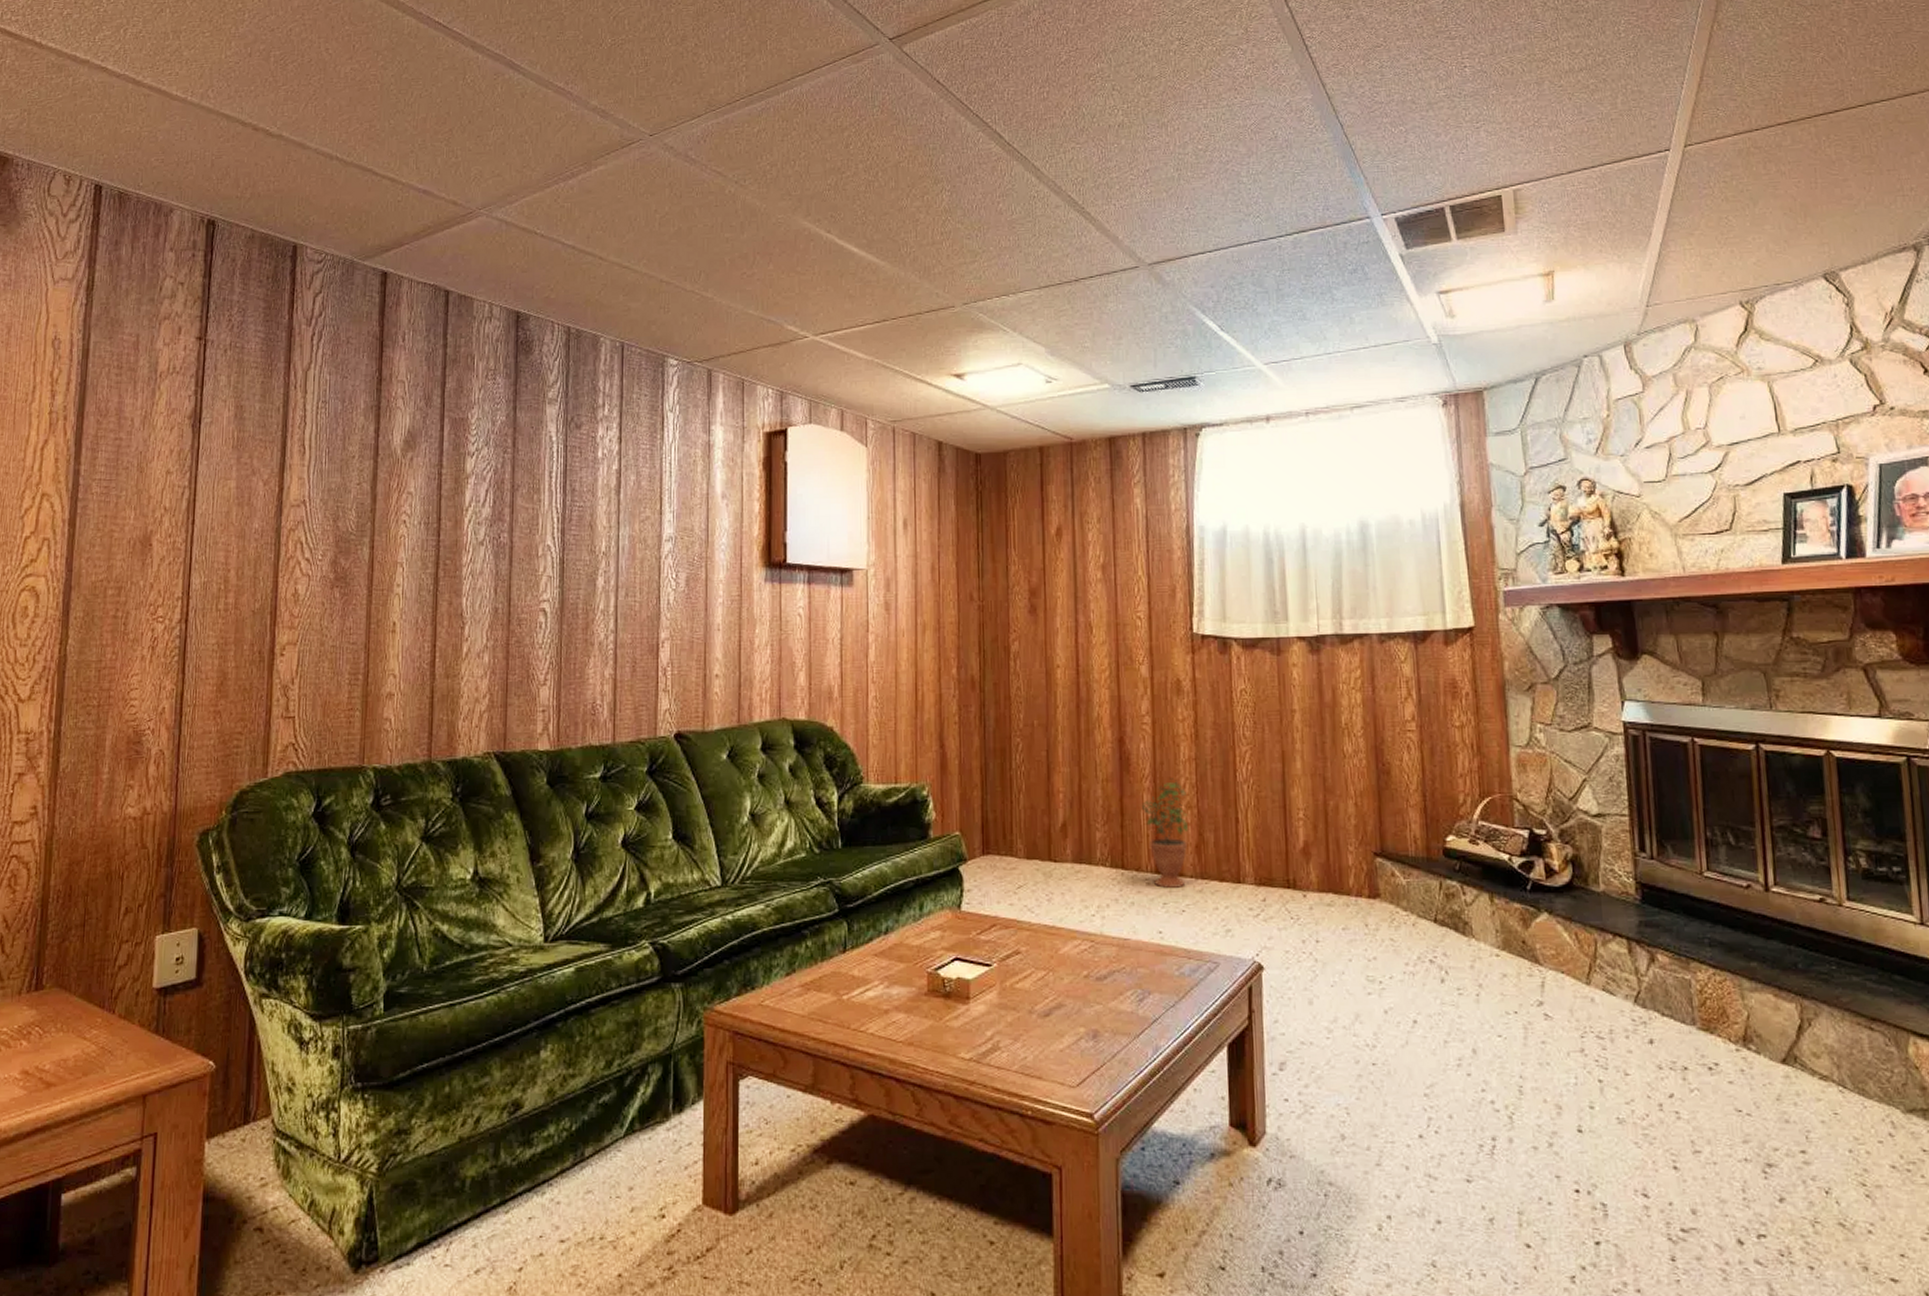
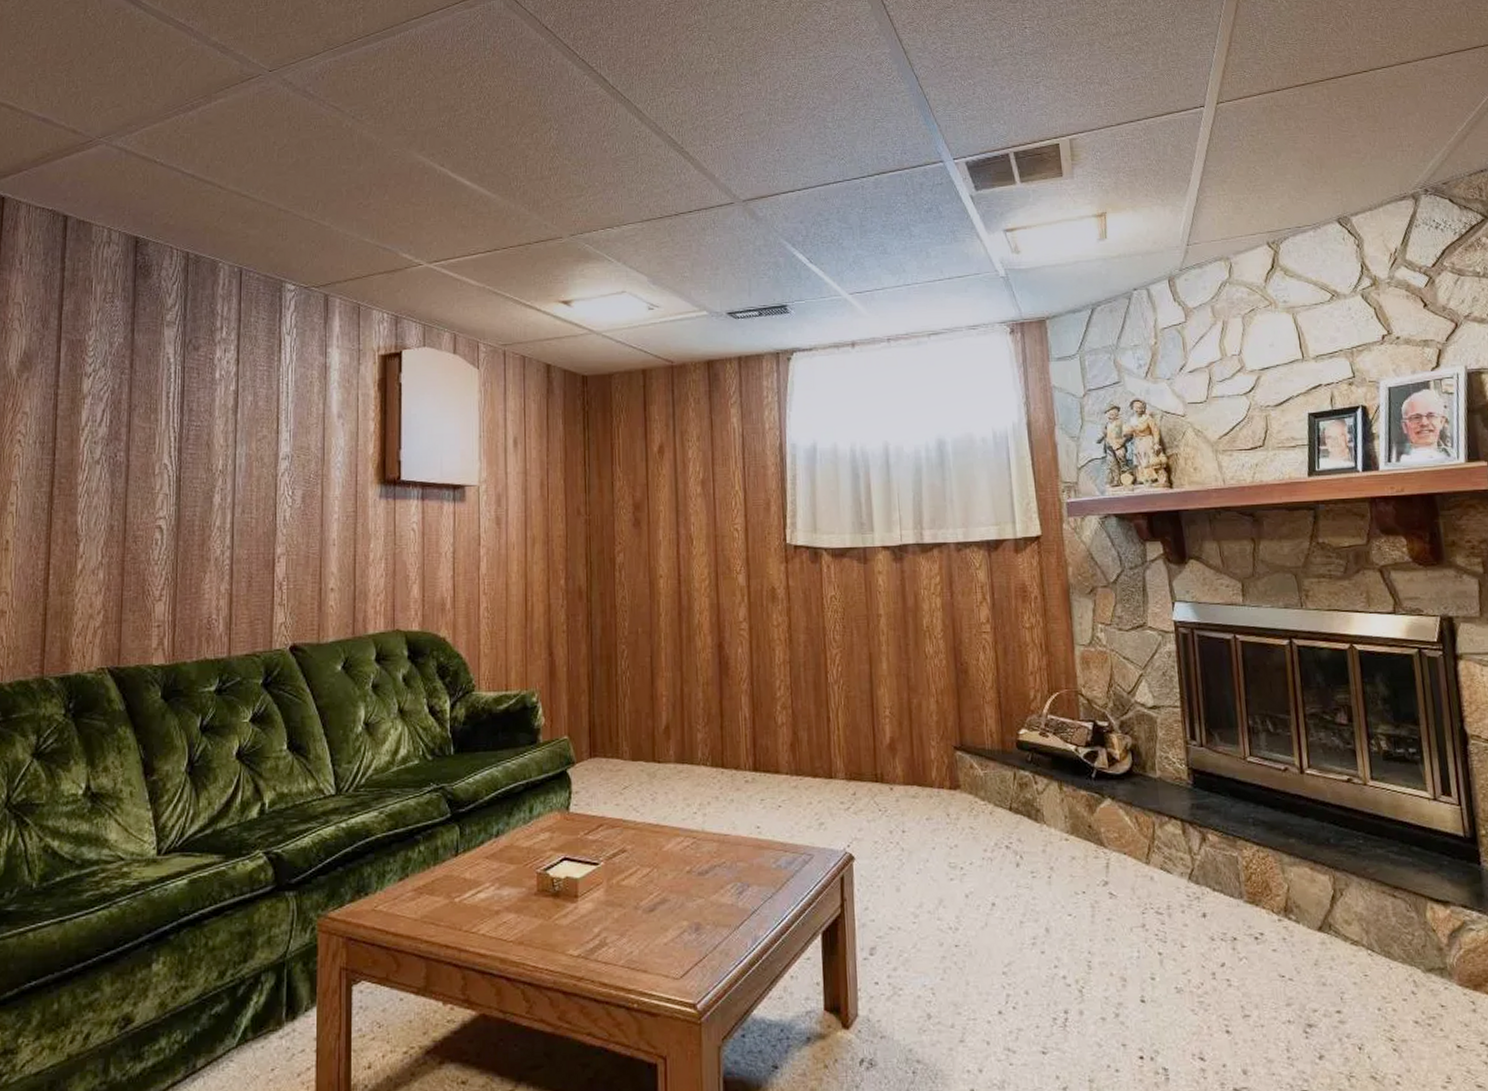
potted plant: present [1142,778,1189,889] -> none [740,680,784,786]

